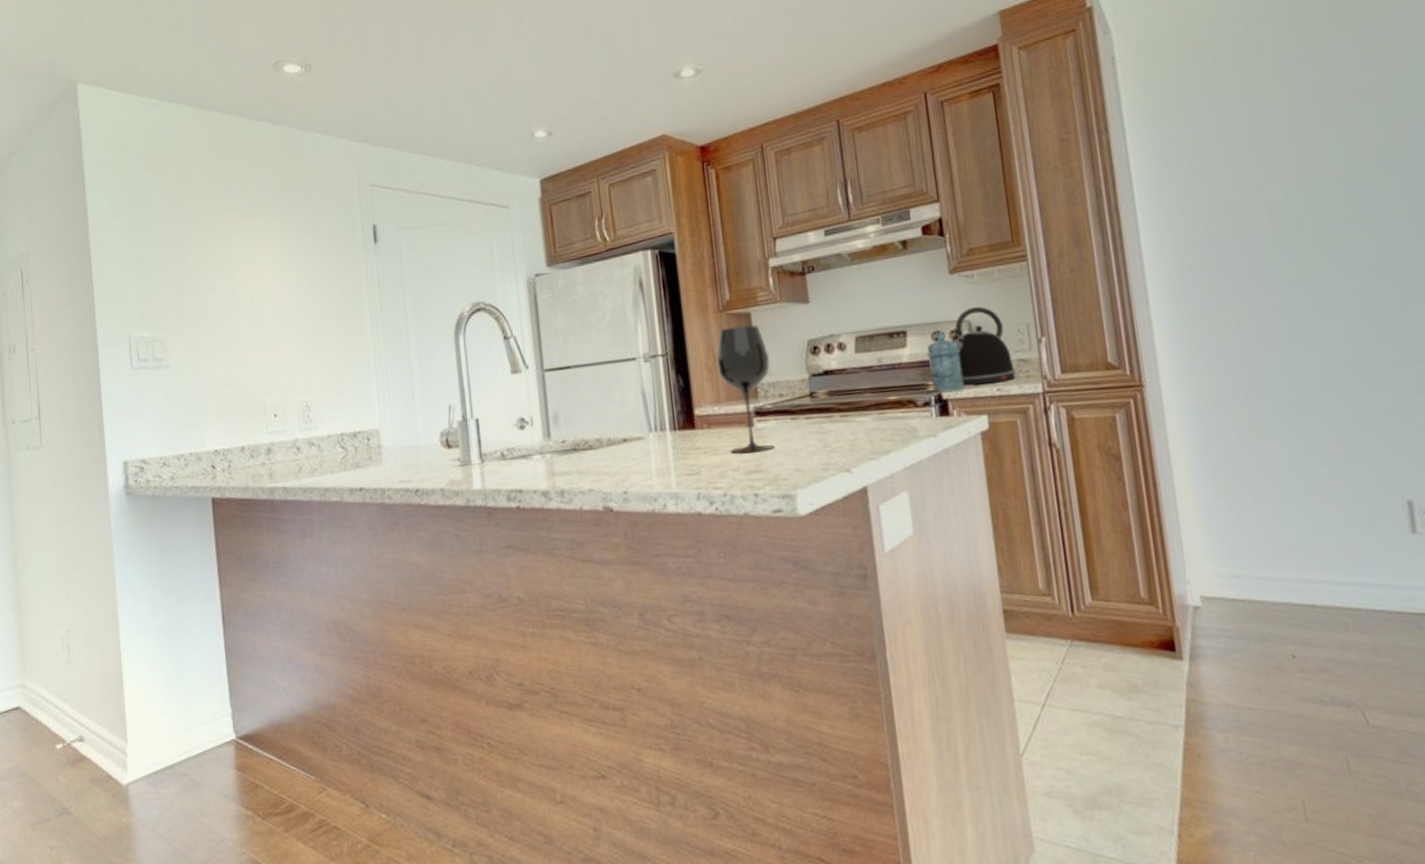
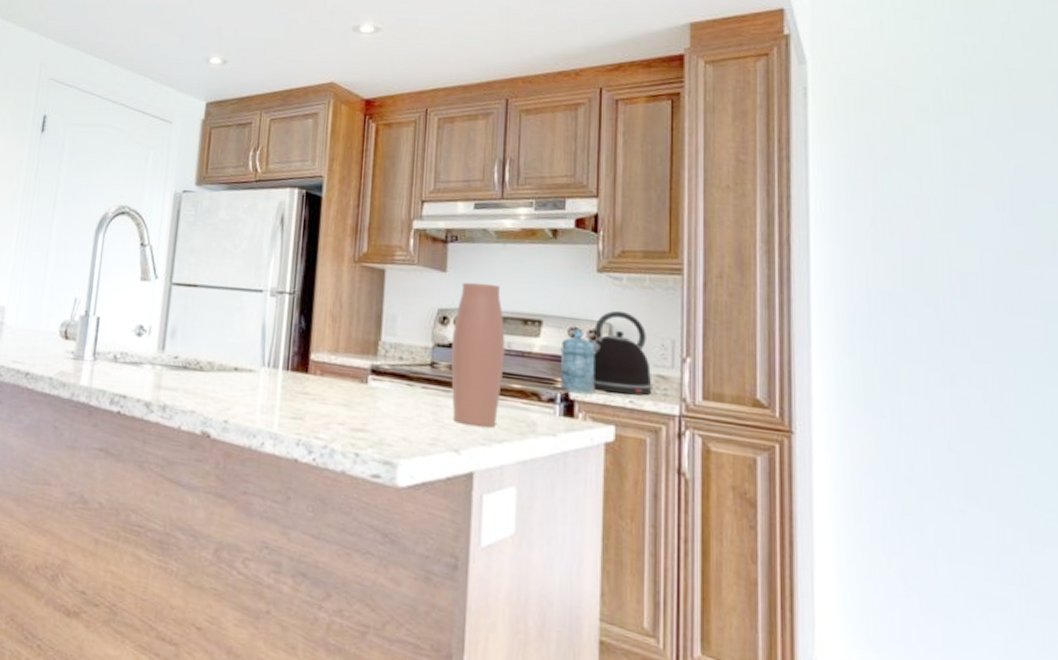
wine glass: present [716,325,775,454] -> none [339,279,396,413]
vase: none [825,305,880,446] -> present [450,282,506,429]

